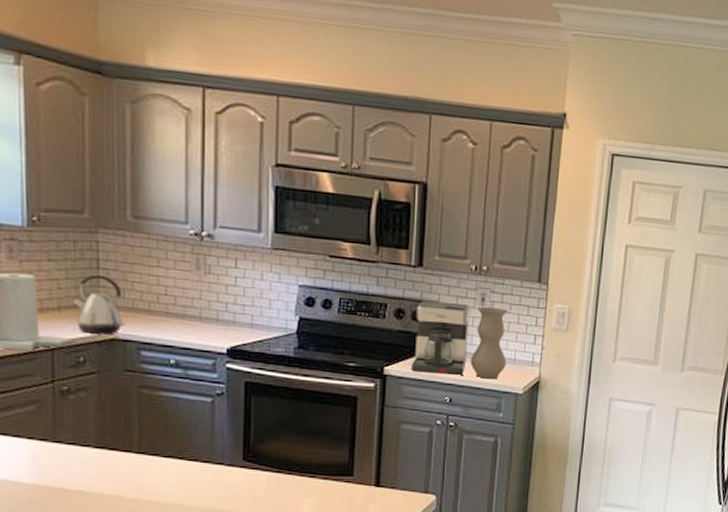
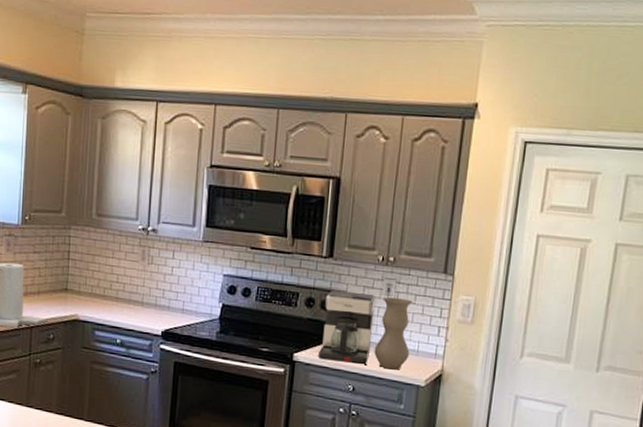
kettle: present [72,274,125,335] -> none [48,264,85,316]

